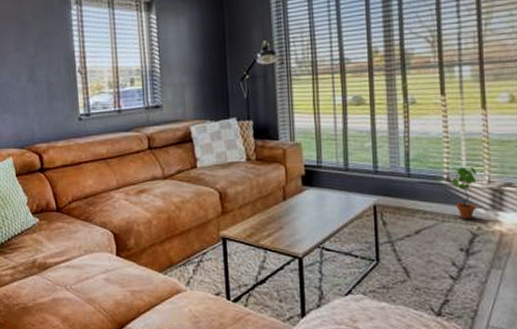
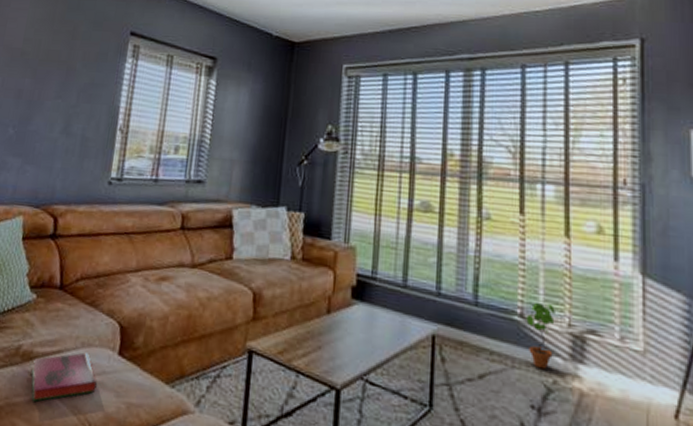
hardback book: none [49,258,104,299] -> present [32,352,97,401]

